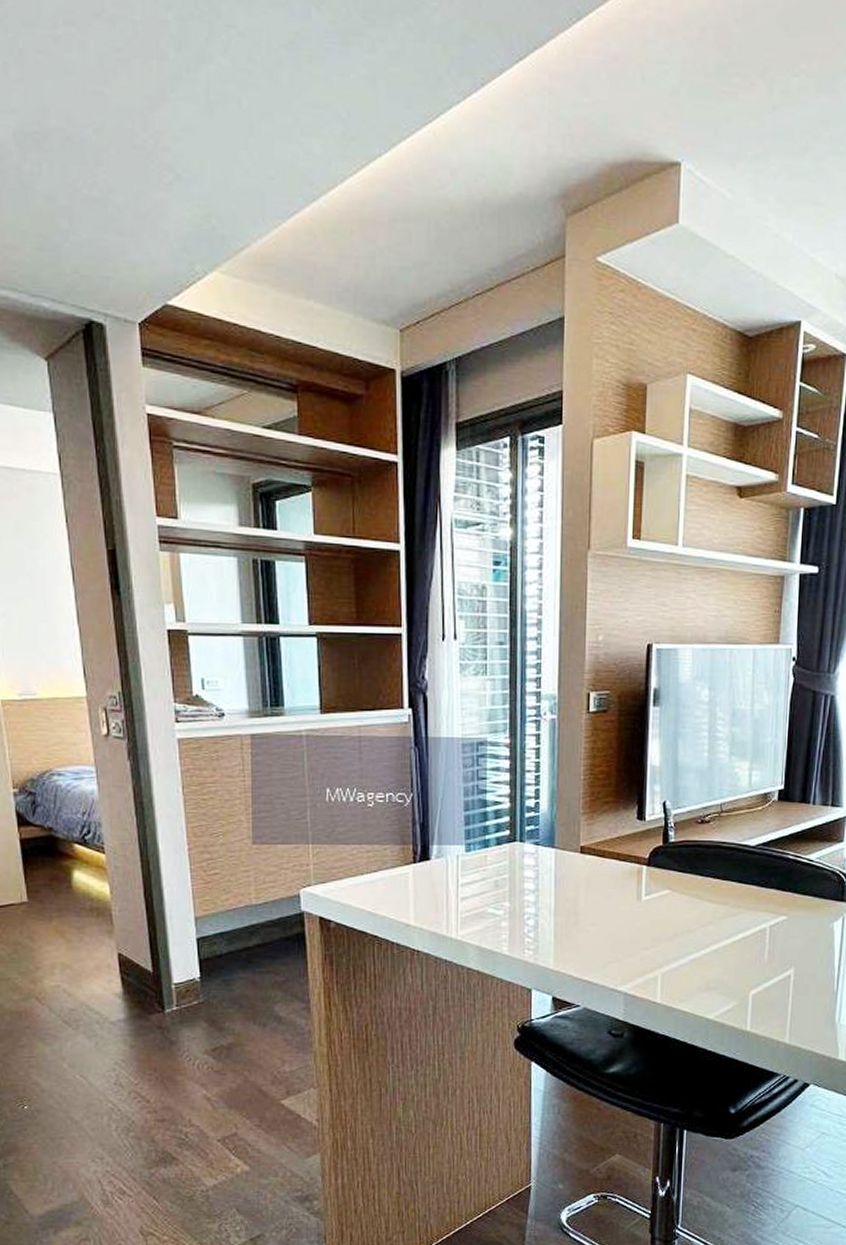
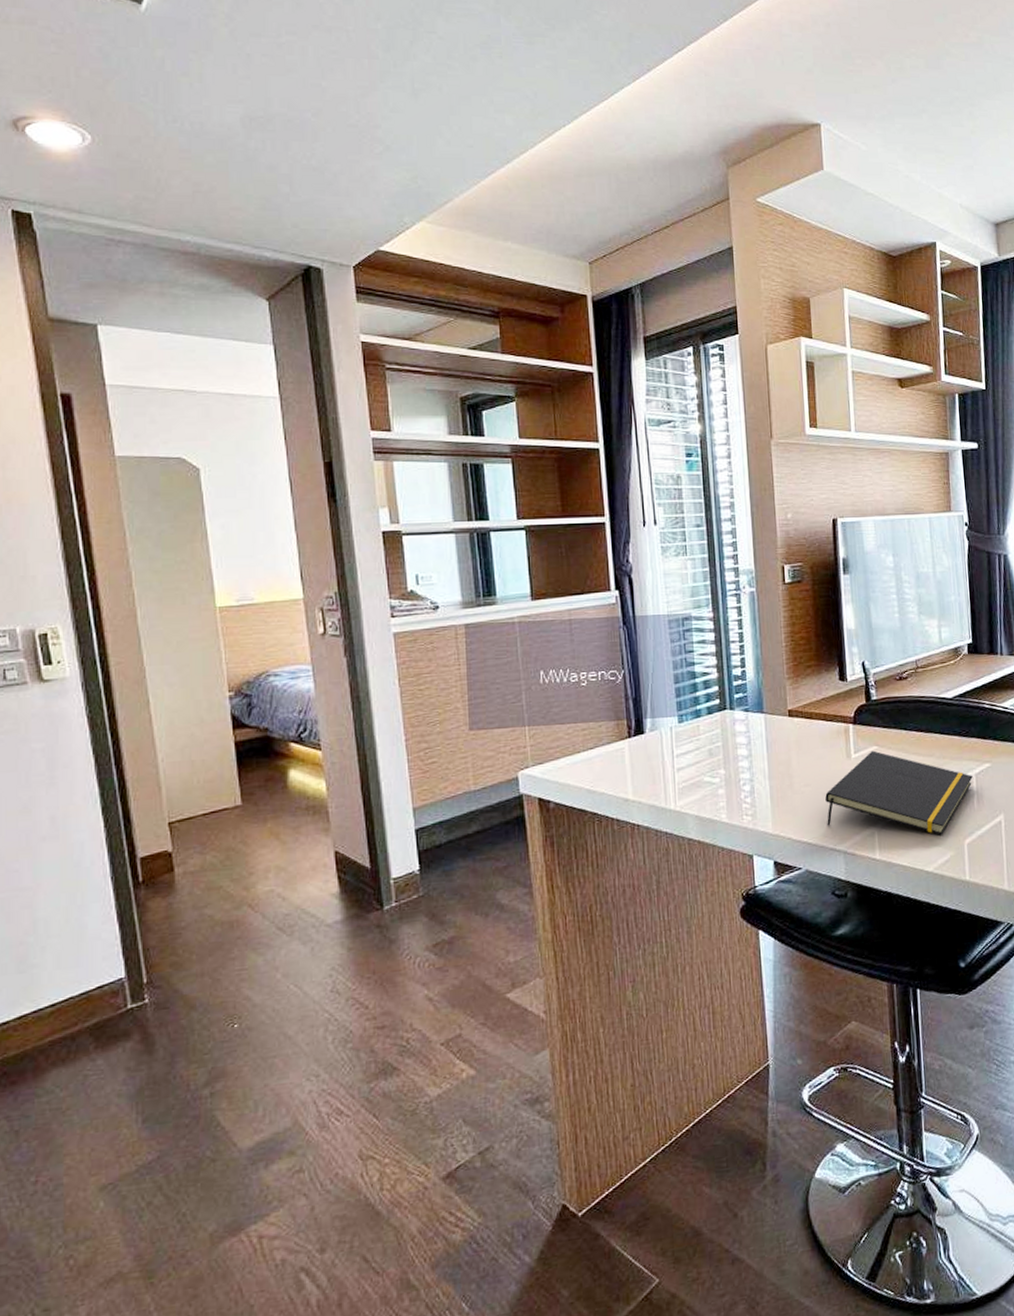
notepad: none [610,894,767,984] -> present [825,750,973,835]

